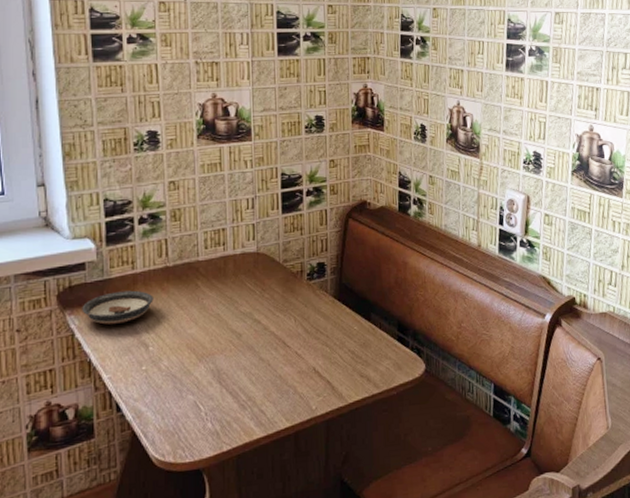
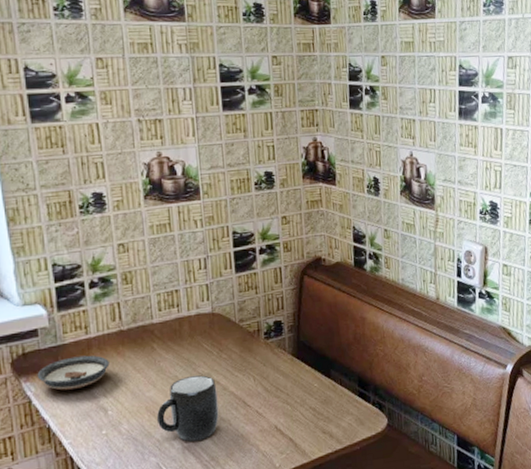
mug: none [196,314,258,381] -> present [156,375,219,442]

